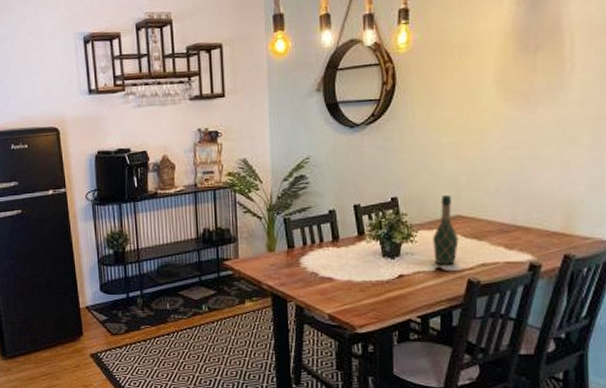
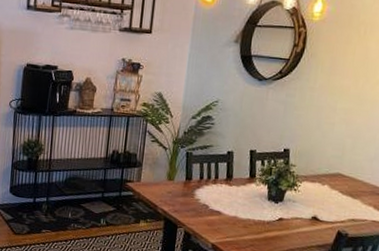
wine bottle: present [433,195,459,265] -> none [312,154,336,216]

